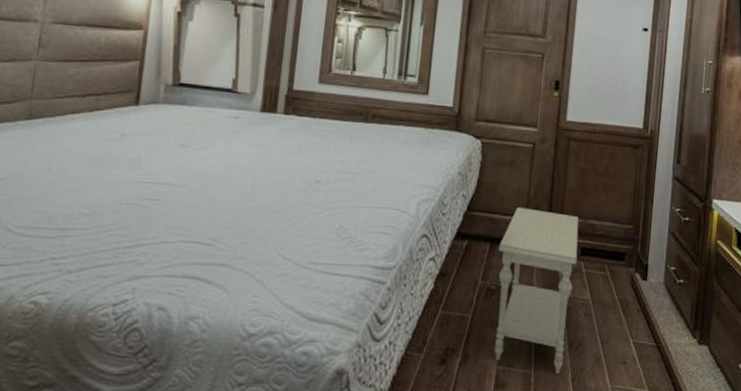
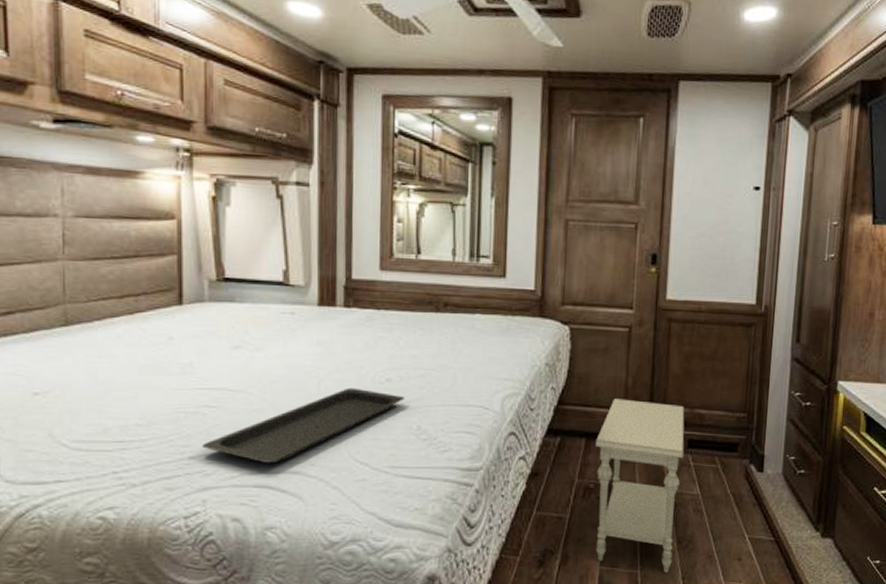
serving tray: none [138,187,330,256] -> present [201,387,404,463]

